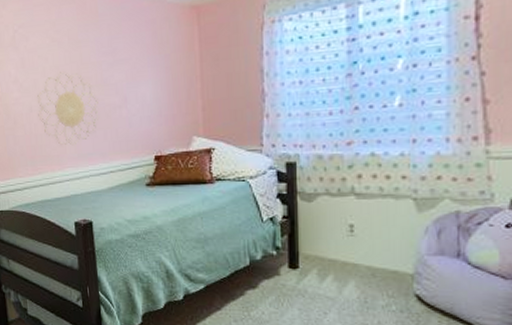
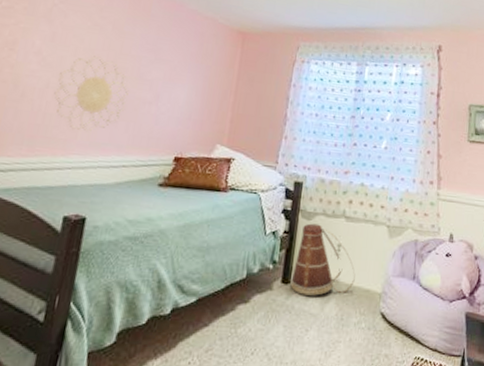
basket: none [299,205,377,279] -> present [290,223,355,296]

